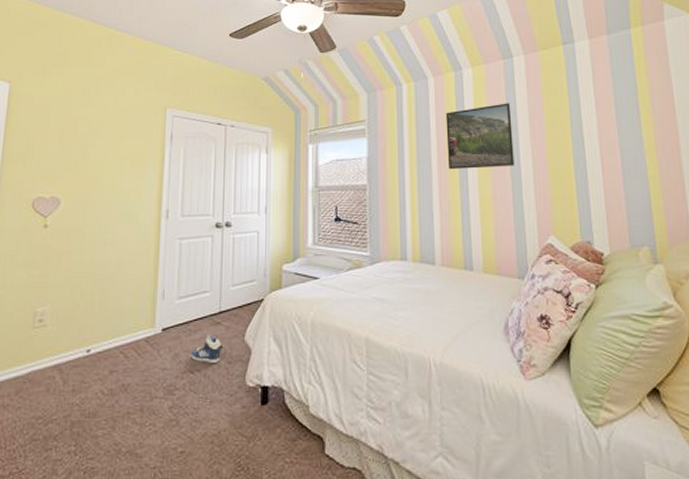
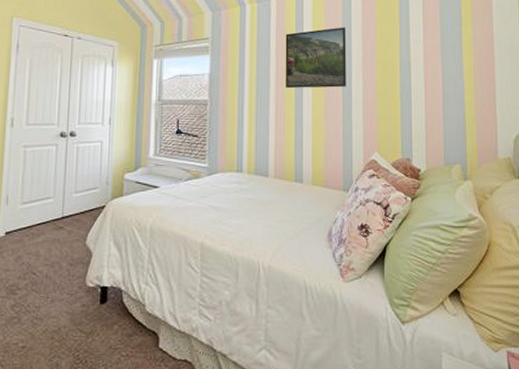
sneaker: present [190,334,224,363] -> none [33,237,66,265]

